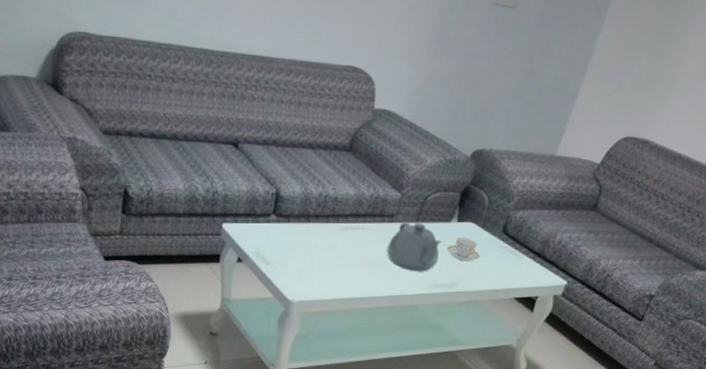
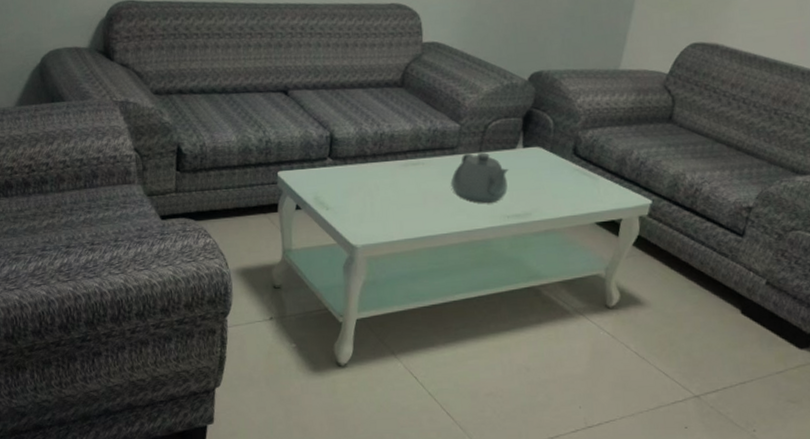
teacup: present [446,237,480,262] -> none [515,163,552,189]

